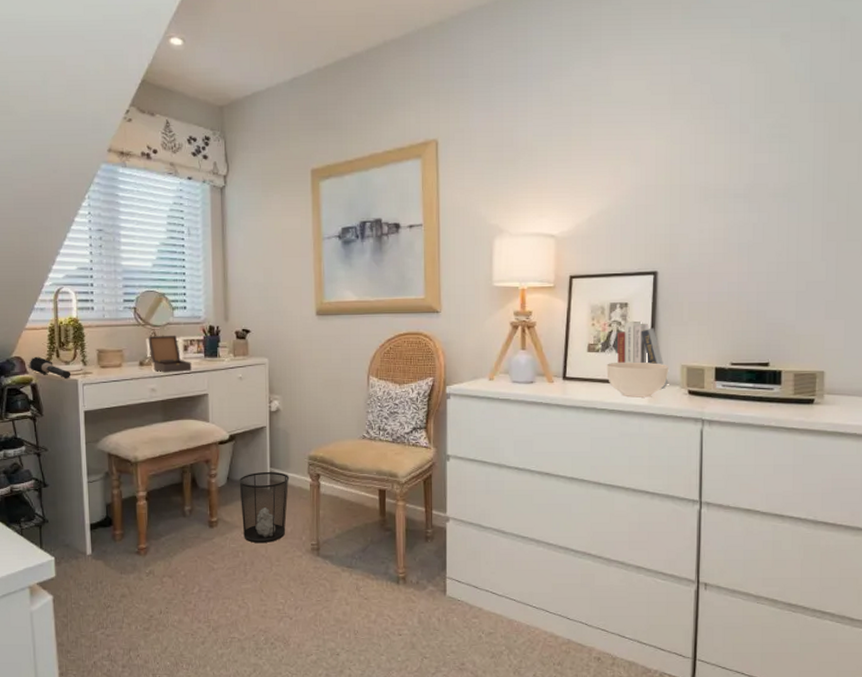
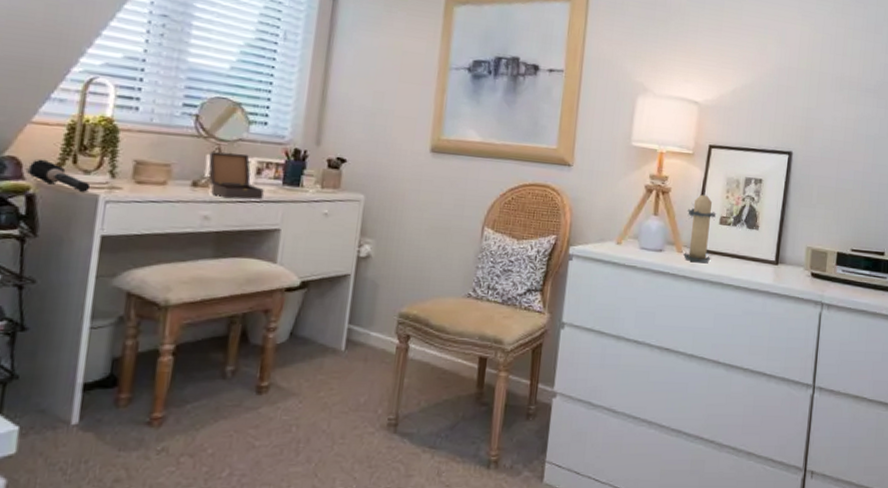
waste bin: present [238,471,290,543] -> none [301,328,372,415]
candle: none [555,320,584,390] -> present [683,190,717,262]
bowl: present [606,361,669,398] -> none [736,237,796,276]
books: present [617,320,668,389] -> none [747,197,794,269]

